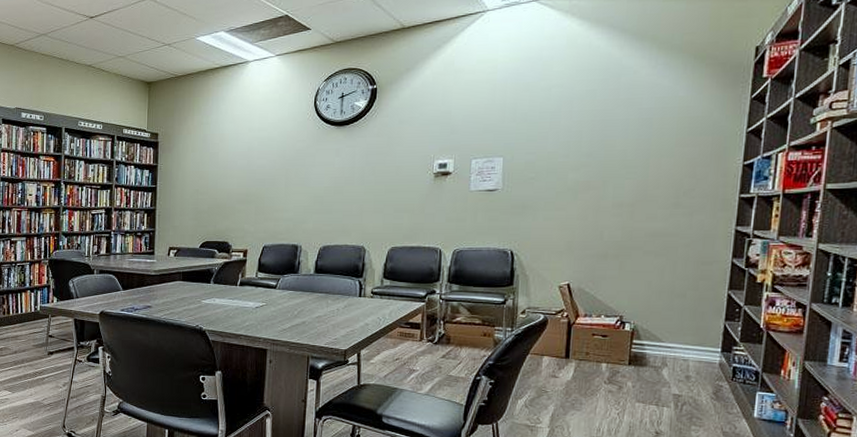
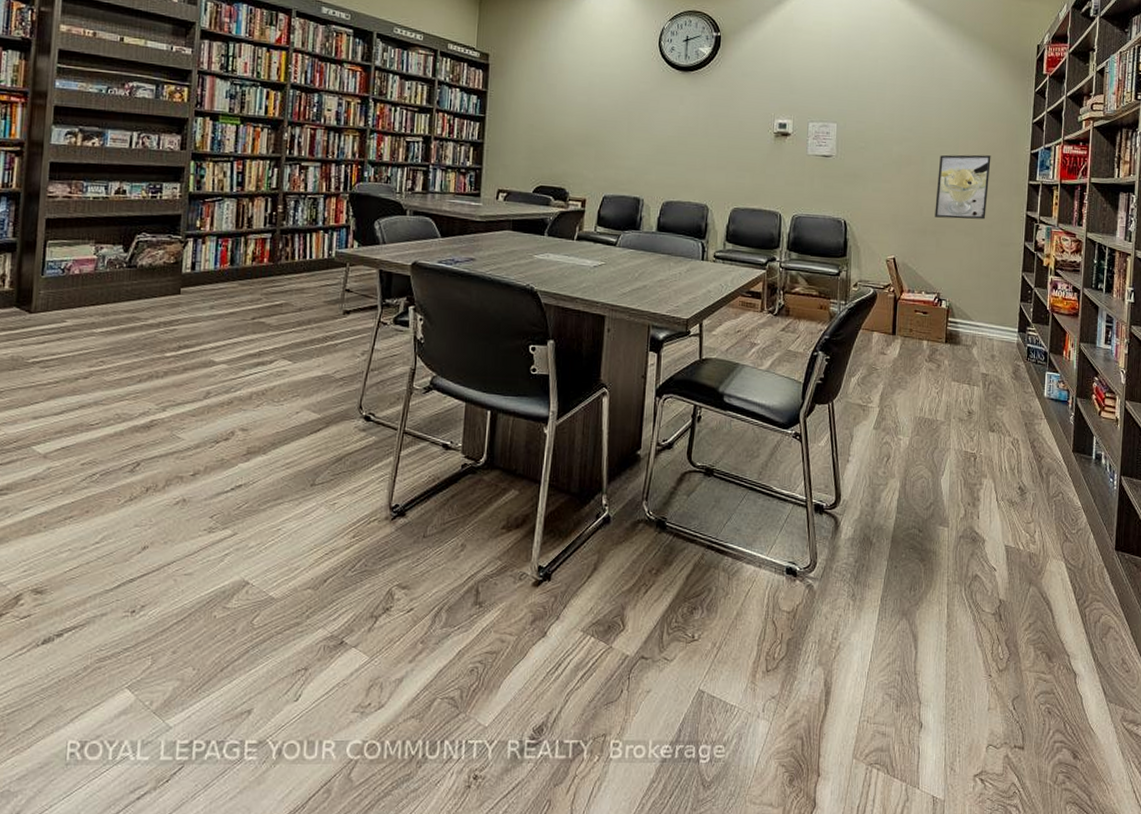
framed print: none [618,172,691,241] -> present [935,154,991,220]

